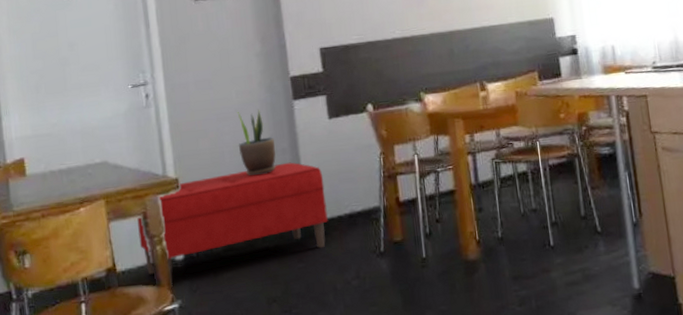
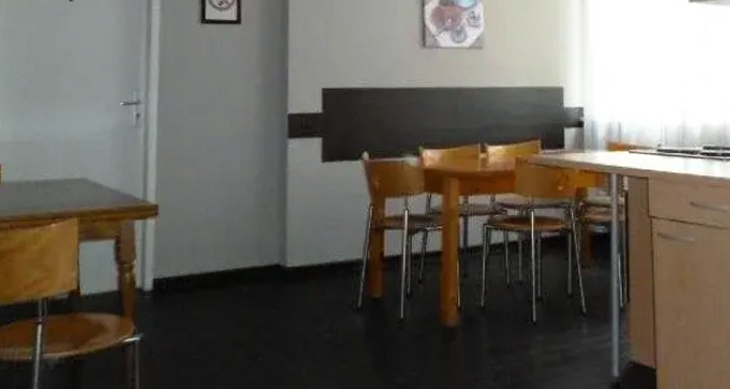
bench: present [137,162,329,285] -> none [108,202,309,317]
potted plant: present [237,109,276,176] -> none [225,141,263,212]

